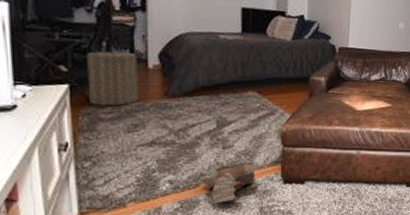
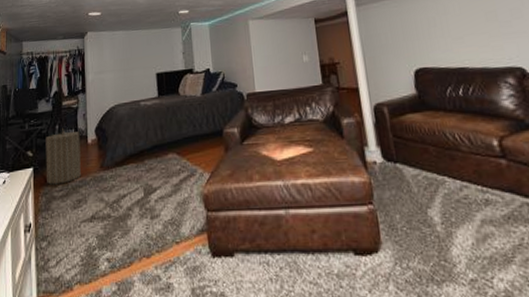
boots: present [201,162,256,204] -> none [134,232,184,285]

